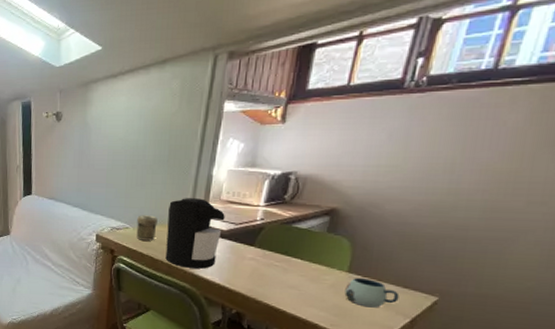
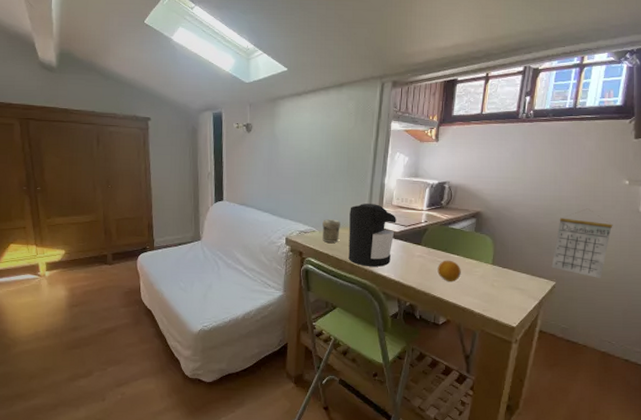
fruit: none [273,264,305,290] -> present [437,260,461,282]
mug: present [344,277,400,308] -> none [491,268,529,293]
calendar: none [434,205,540,296] -> present [551,208,613,278]

